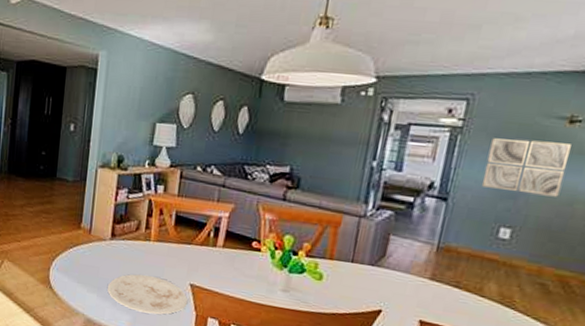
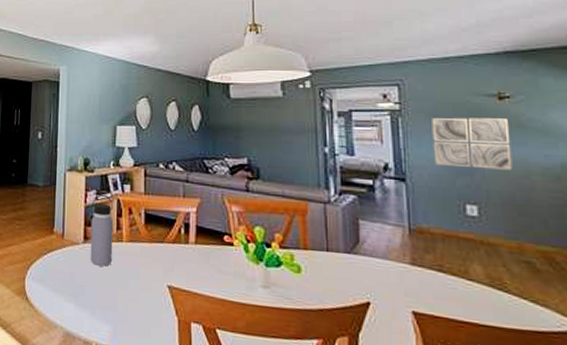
plate: present [108,274,188,315] -> none [85,278,168,323]
water bottle: none [116,193,144,263] -> present [90,194,114,267]

